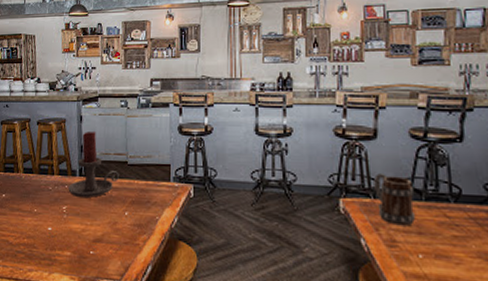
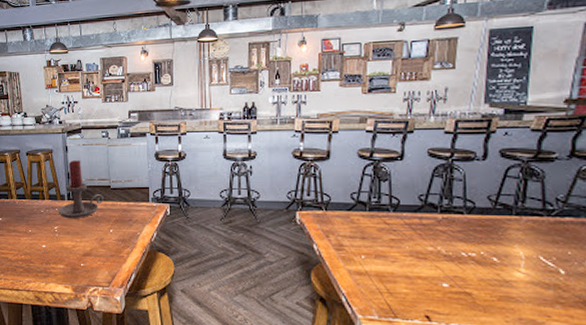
mug: present [374,173,415,227] -> none [326,189,360,233]

